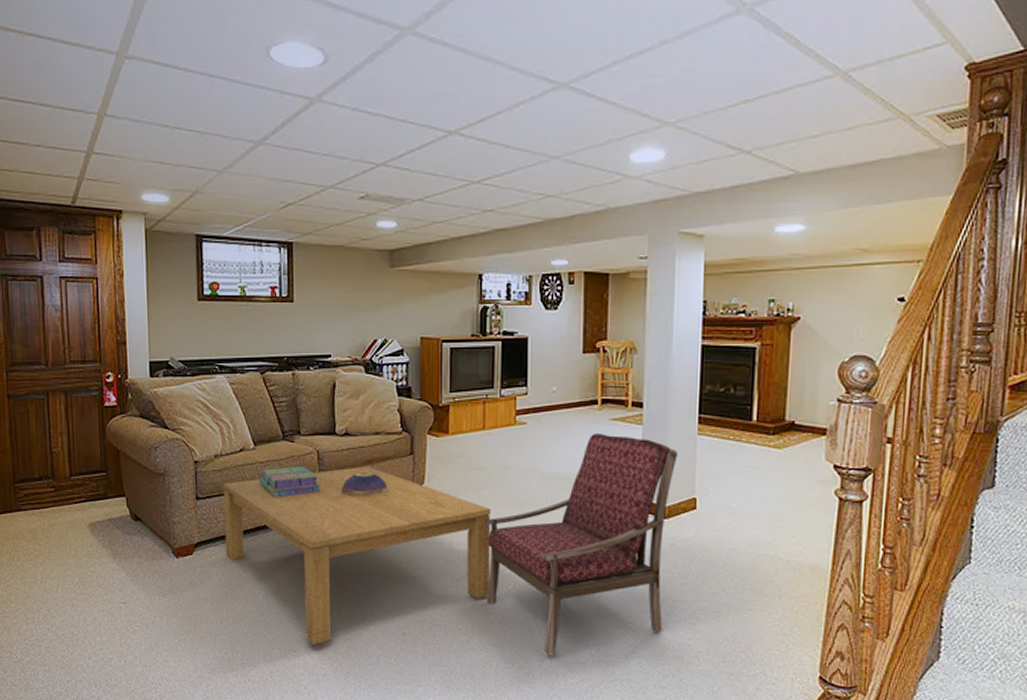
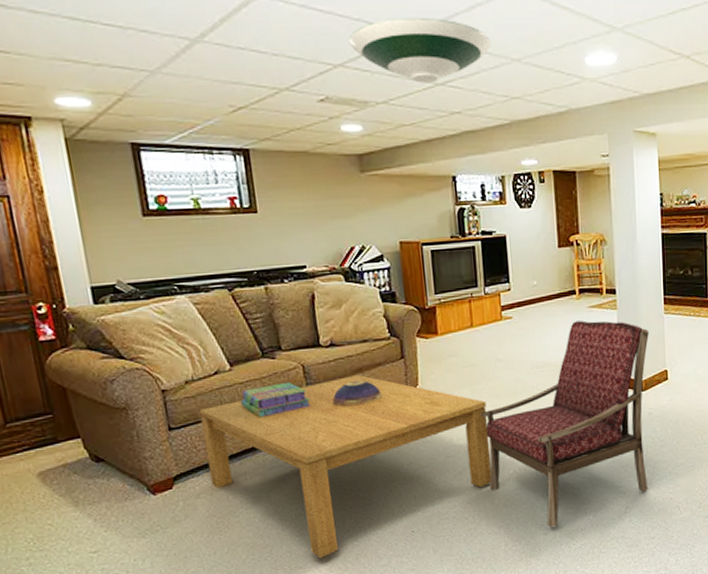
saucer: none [393,116,530,181] -> present [349,17,491,83]

